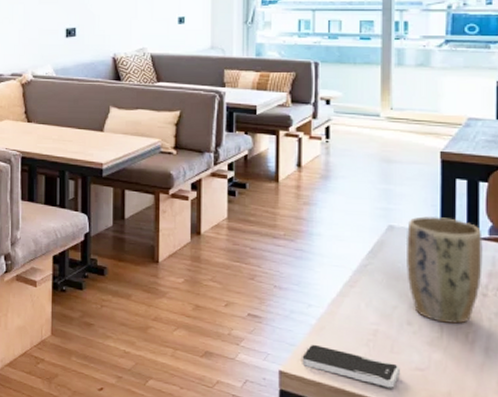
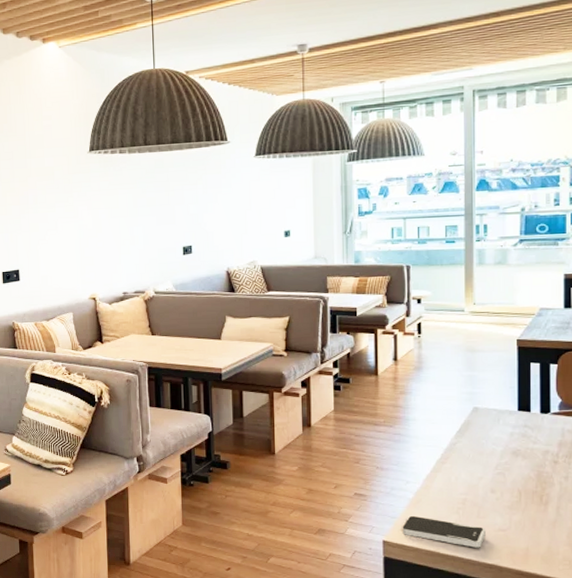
plant pot: present [405,216,483,324] -> none [488,396,554,488]

